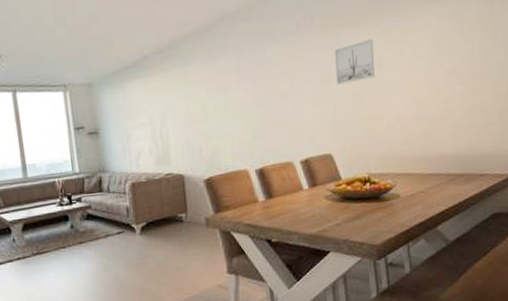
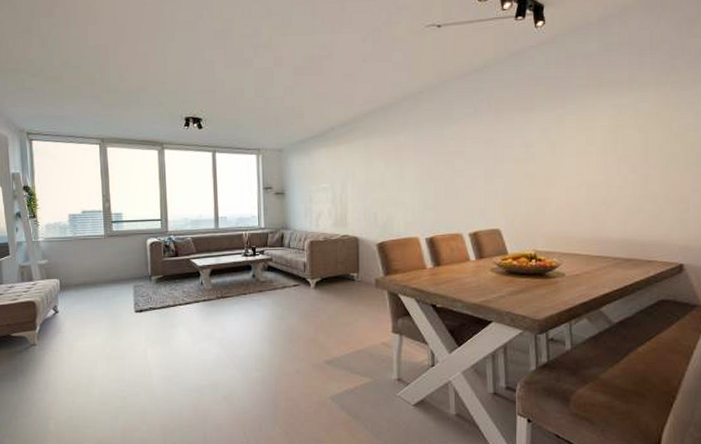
wall art: present [334,39,376,85] -> none [508,124,548,165]

